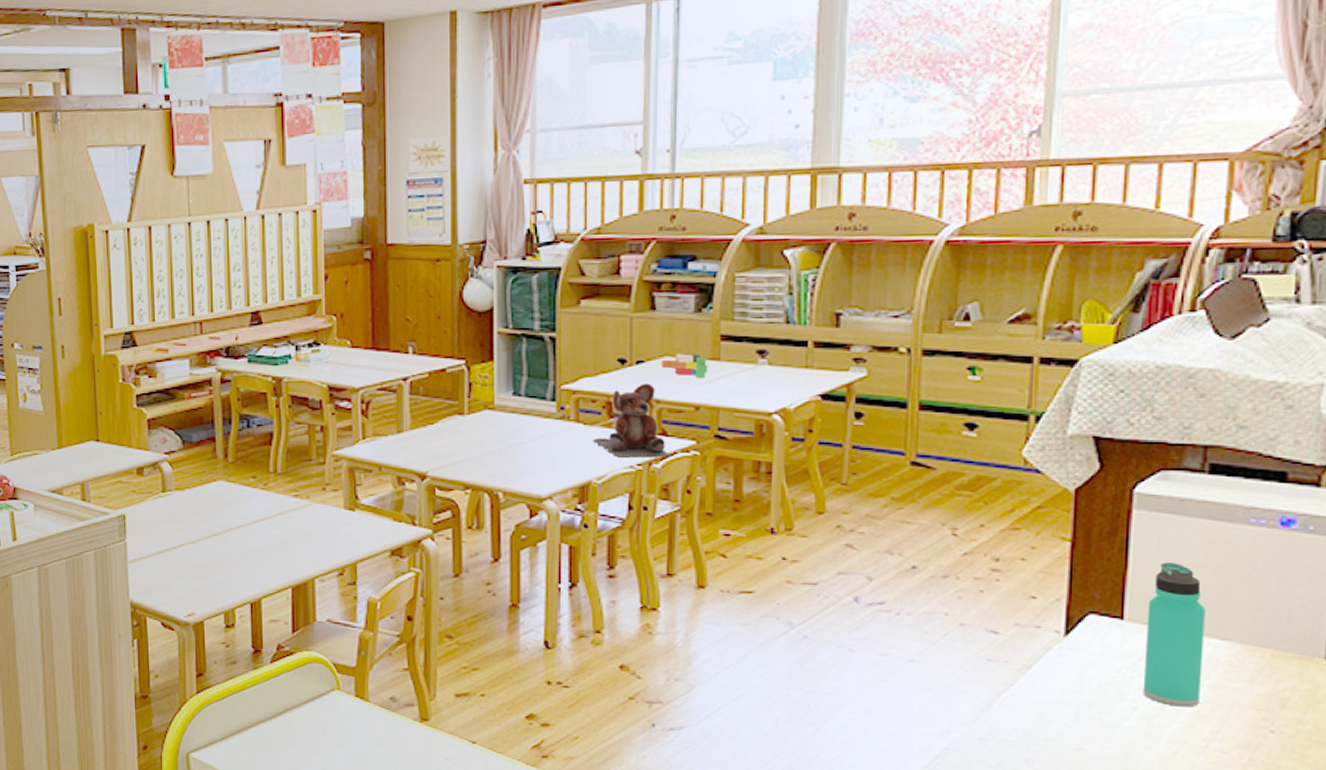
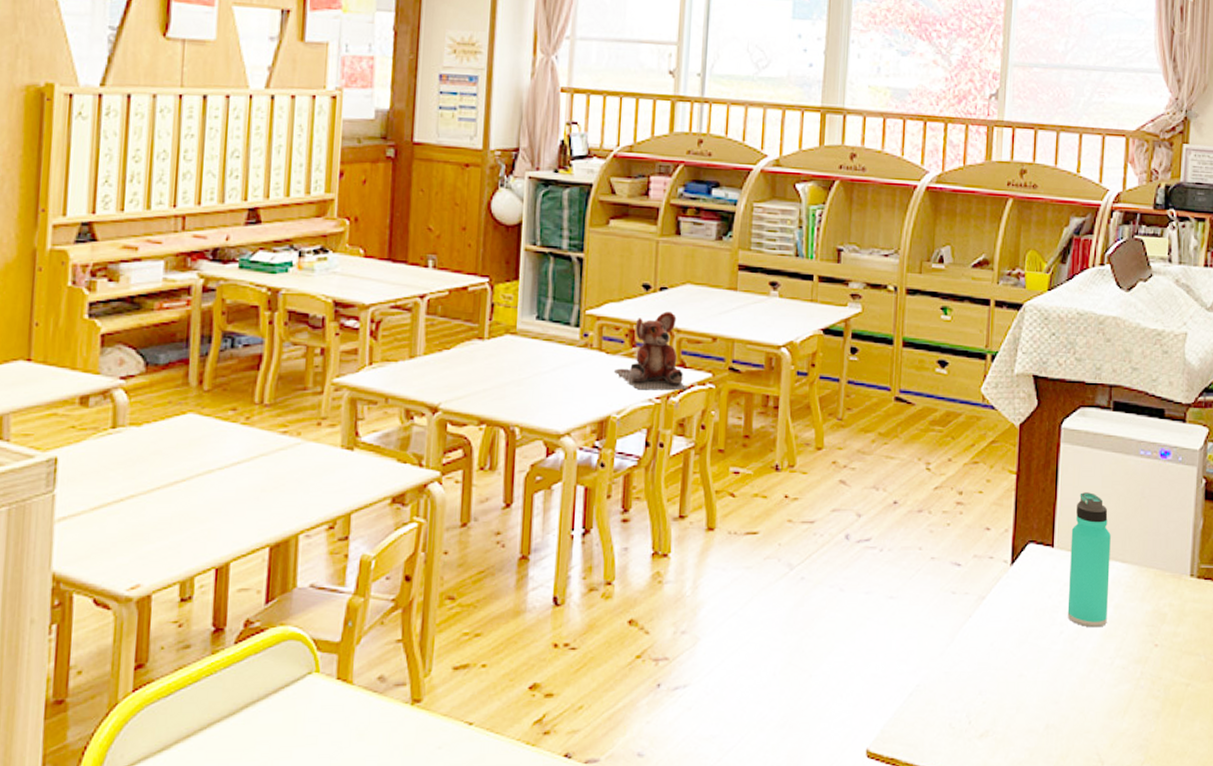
toy blocks: present [661,353,707,378] -> none [683,282,725,308]

